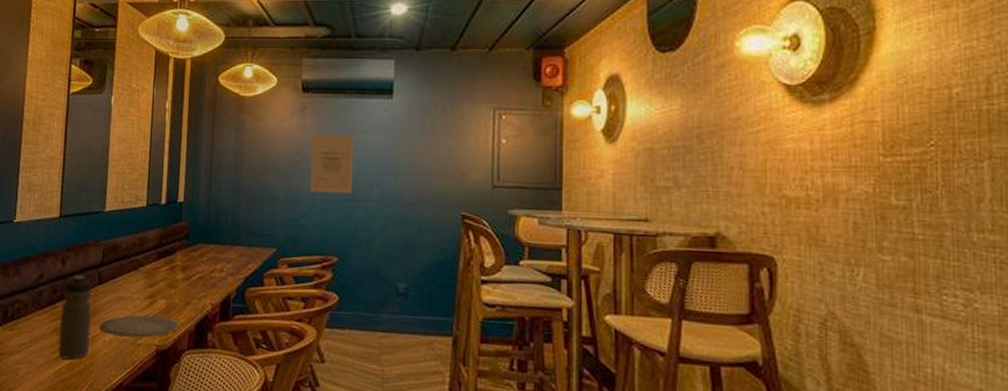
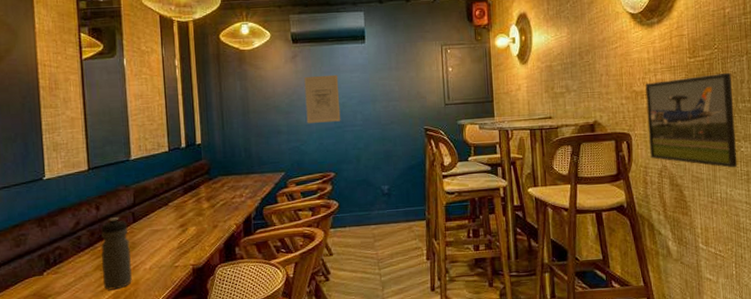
plate: present [99,314,180,338] -> none [139,240,210,263]
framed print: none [805,183,967,333] -> present [645,72,738,168]

